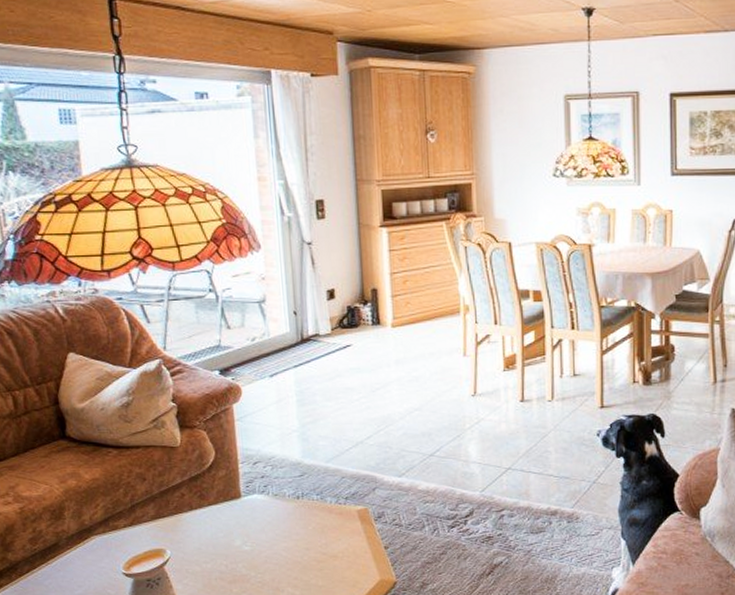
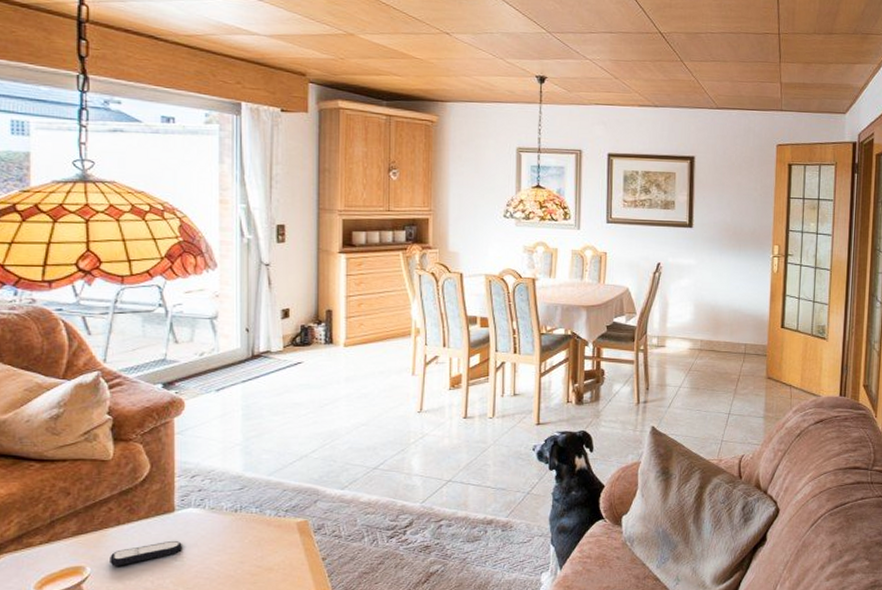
remote control: none [186,526,251,550] -> present [110,540,182,566]

